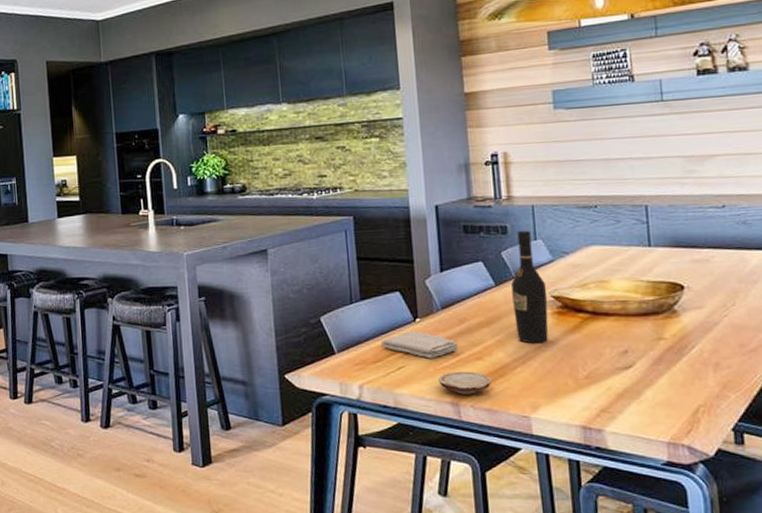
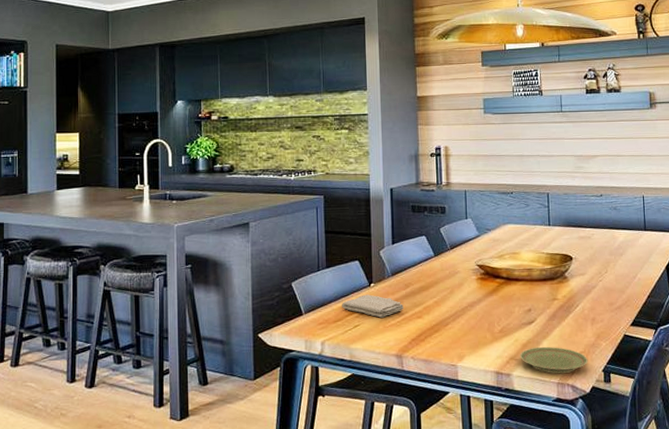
wood slice: present [438,371,491,394] -> none [387,328,428,348]
wine bottle: present [511,230,549,344] -> none [447,211,474,304]
plate: none [614,397,711,432] -> present [520,346,588,374]

